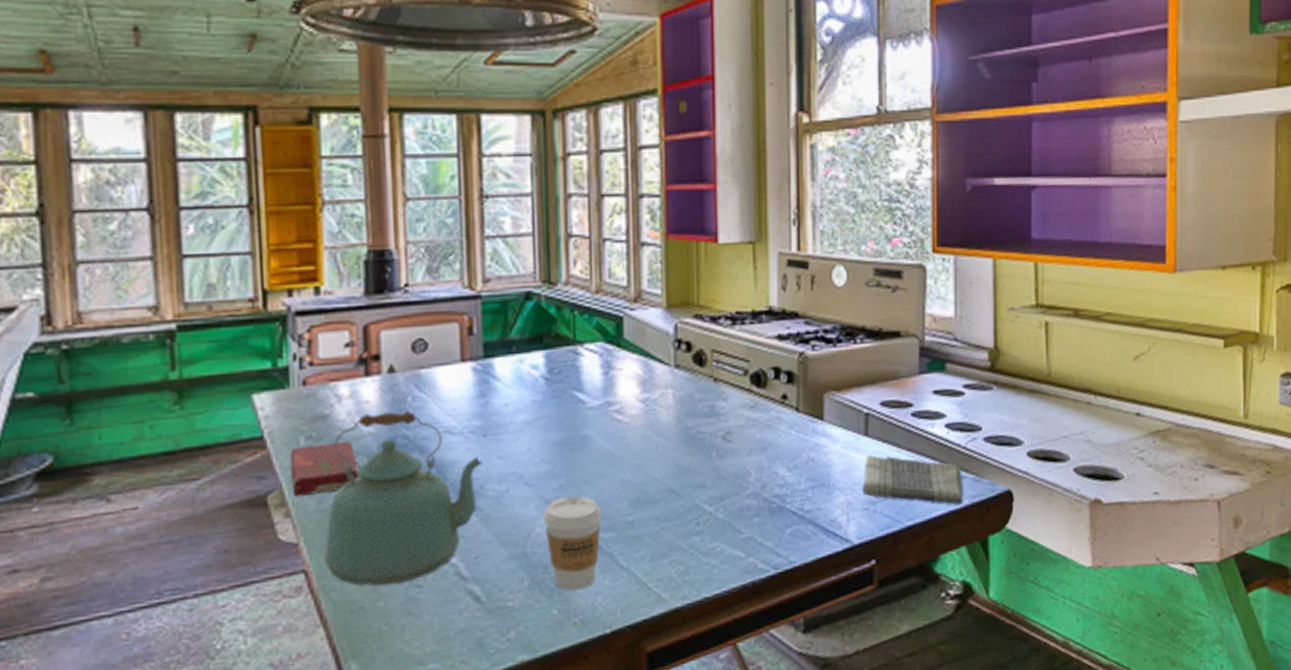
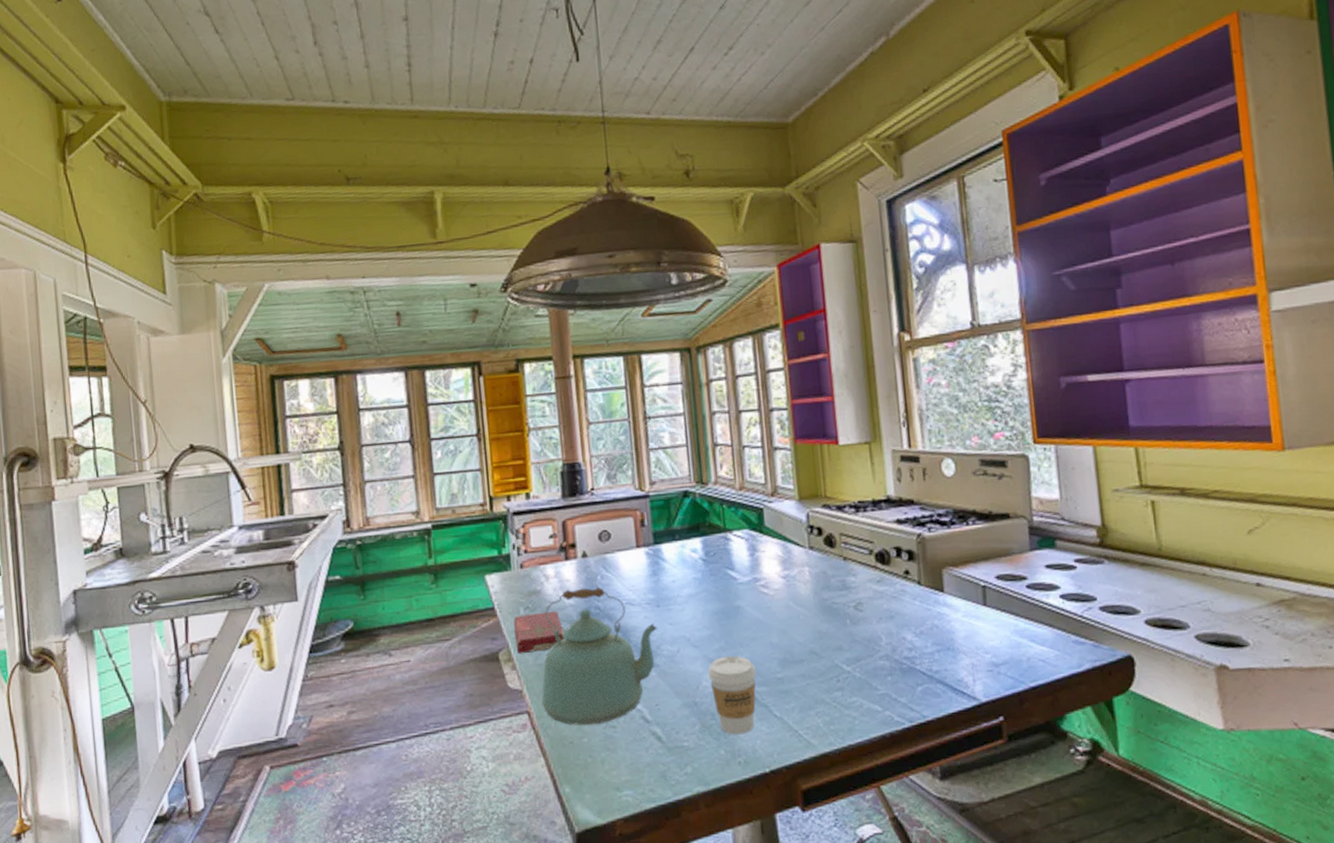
dish towel: present [862,455,963,505] -> none [985,623,1085,668]

